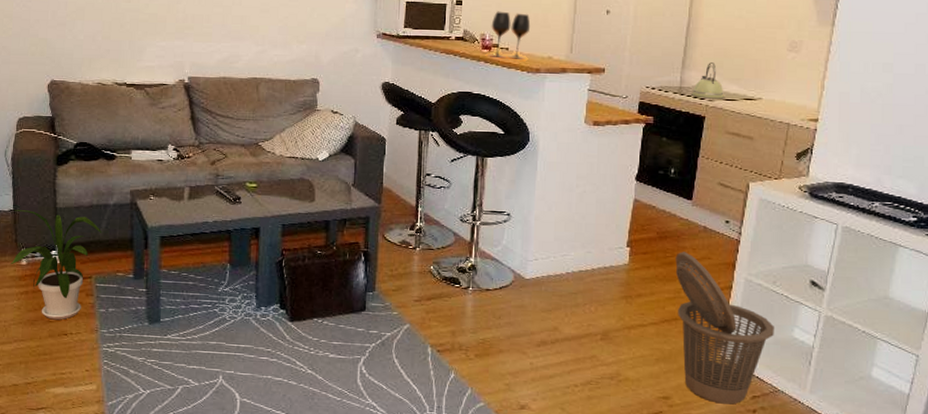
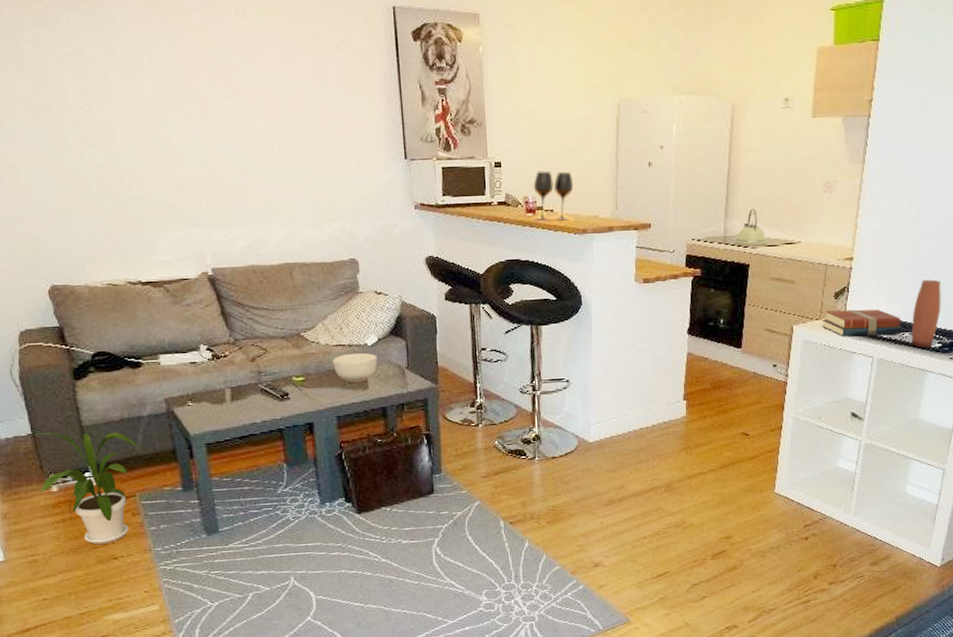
bowl: none [284,166,327,195] -> present [332,352,378,384]
laundry basket: present [675,251,774,405] -> none [729,399,821,536]
books: none [781,171,872,203] -> present [822,309,903,337]
vase: none [881,149,918,221] -> present [911,279,941,348]

